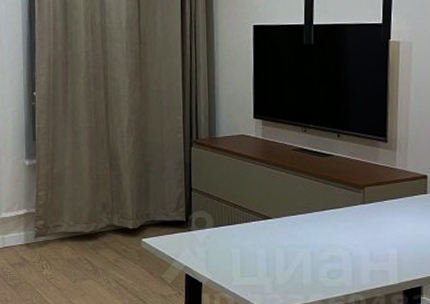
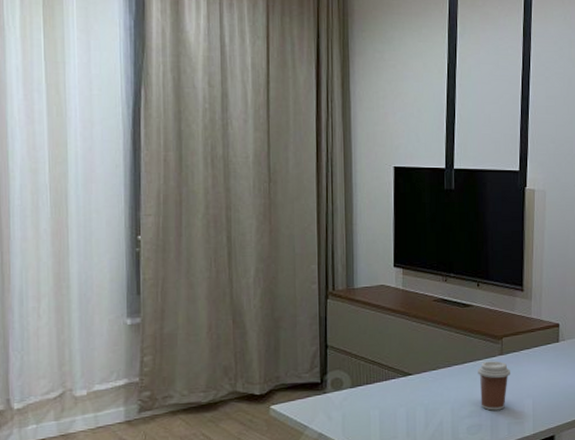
coffee cup: none [338,209,373,257] -> present [478,361,510,411]

